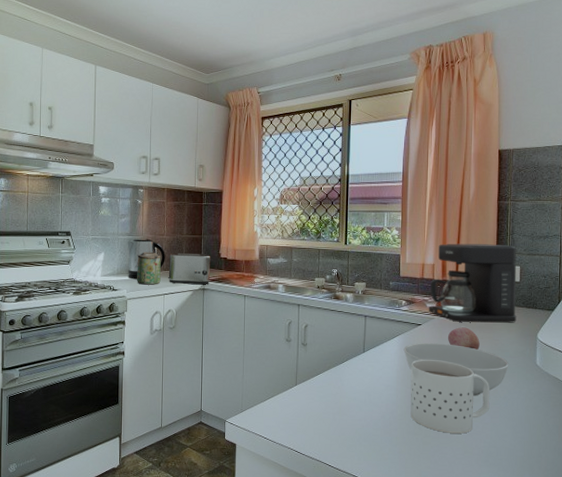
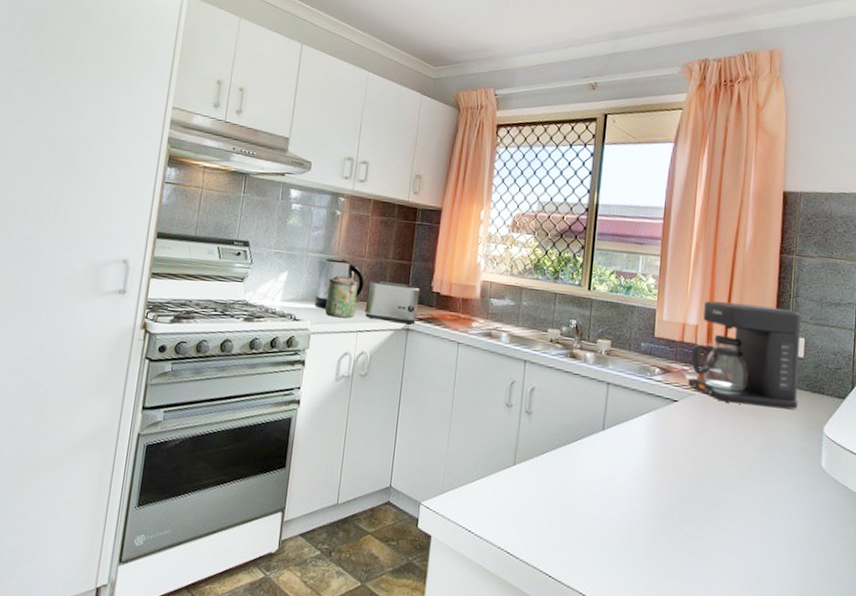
bowl: present [403,343,509,396] -> none [654,424,787,502]
mug: present [410,359,490,434] -> none [658,446,761,550]
fruit: present [447,327,480,350] -> none [710,409,751,440]

